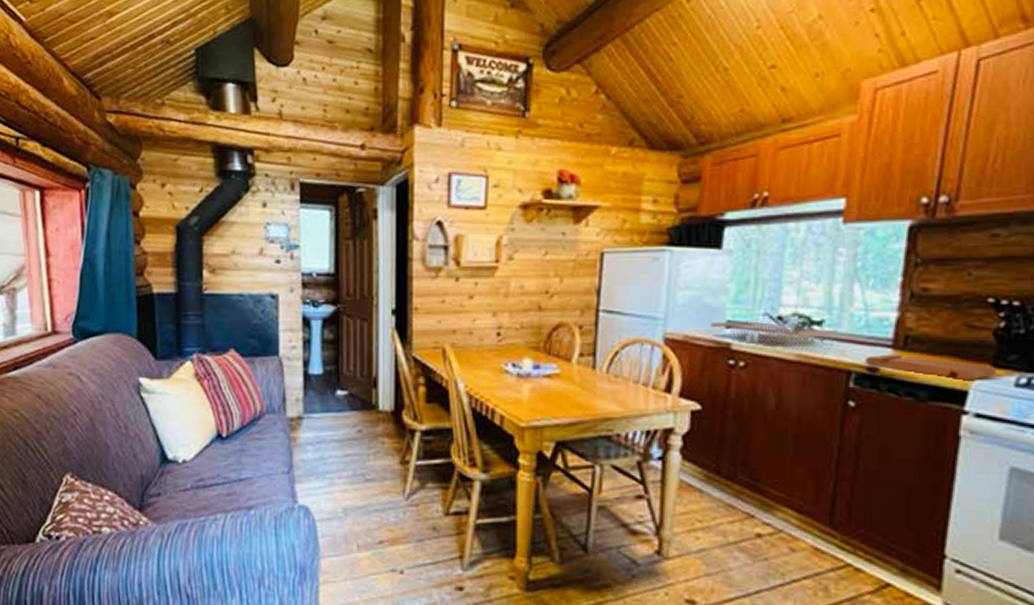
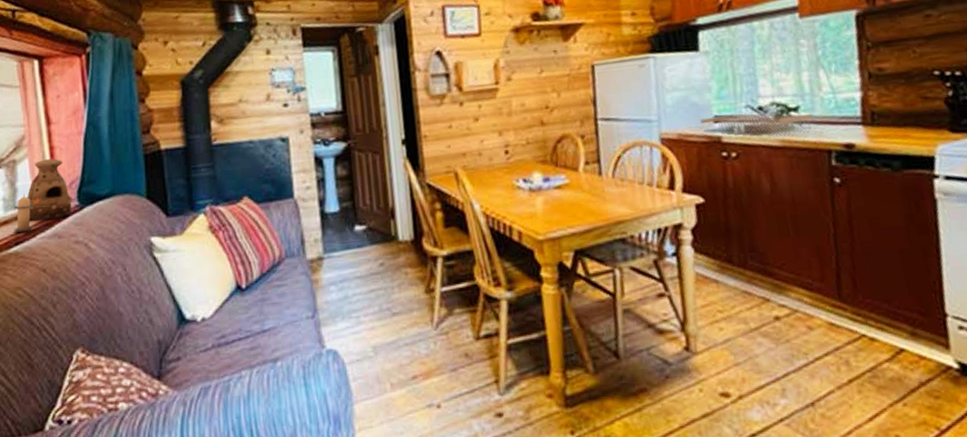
candle: none [12,322,32,358] -> present [13,194,34,233]
lantern: none [26,291,67,350] -> present [27,158,72,222]
cutting board: present [865,354,996,381] -> none [841,129,955,148]

